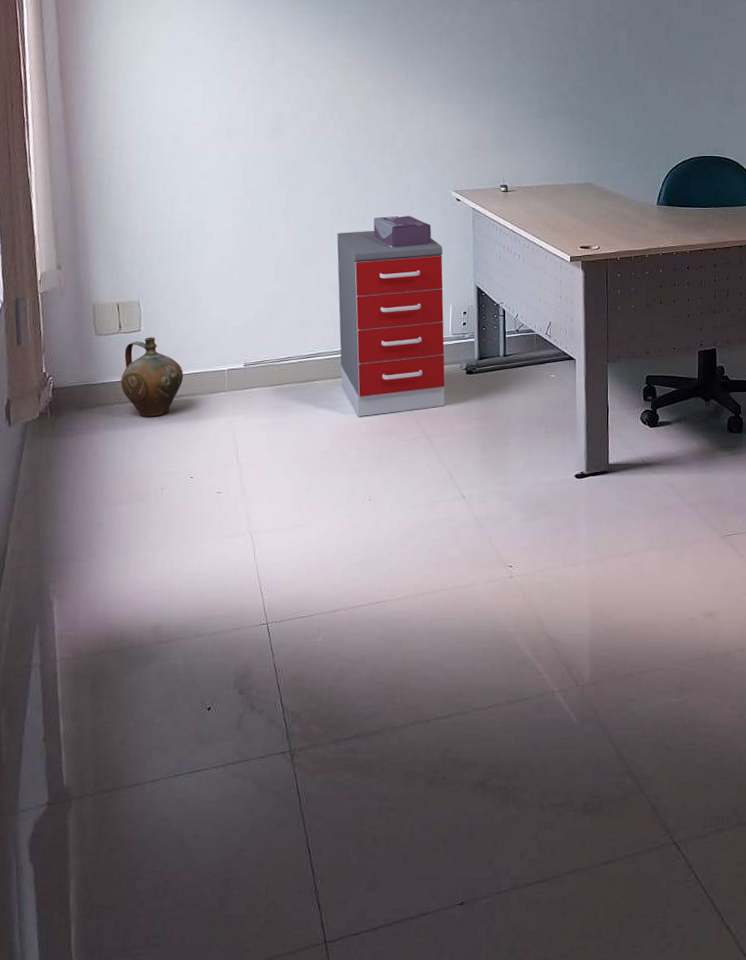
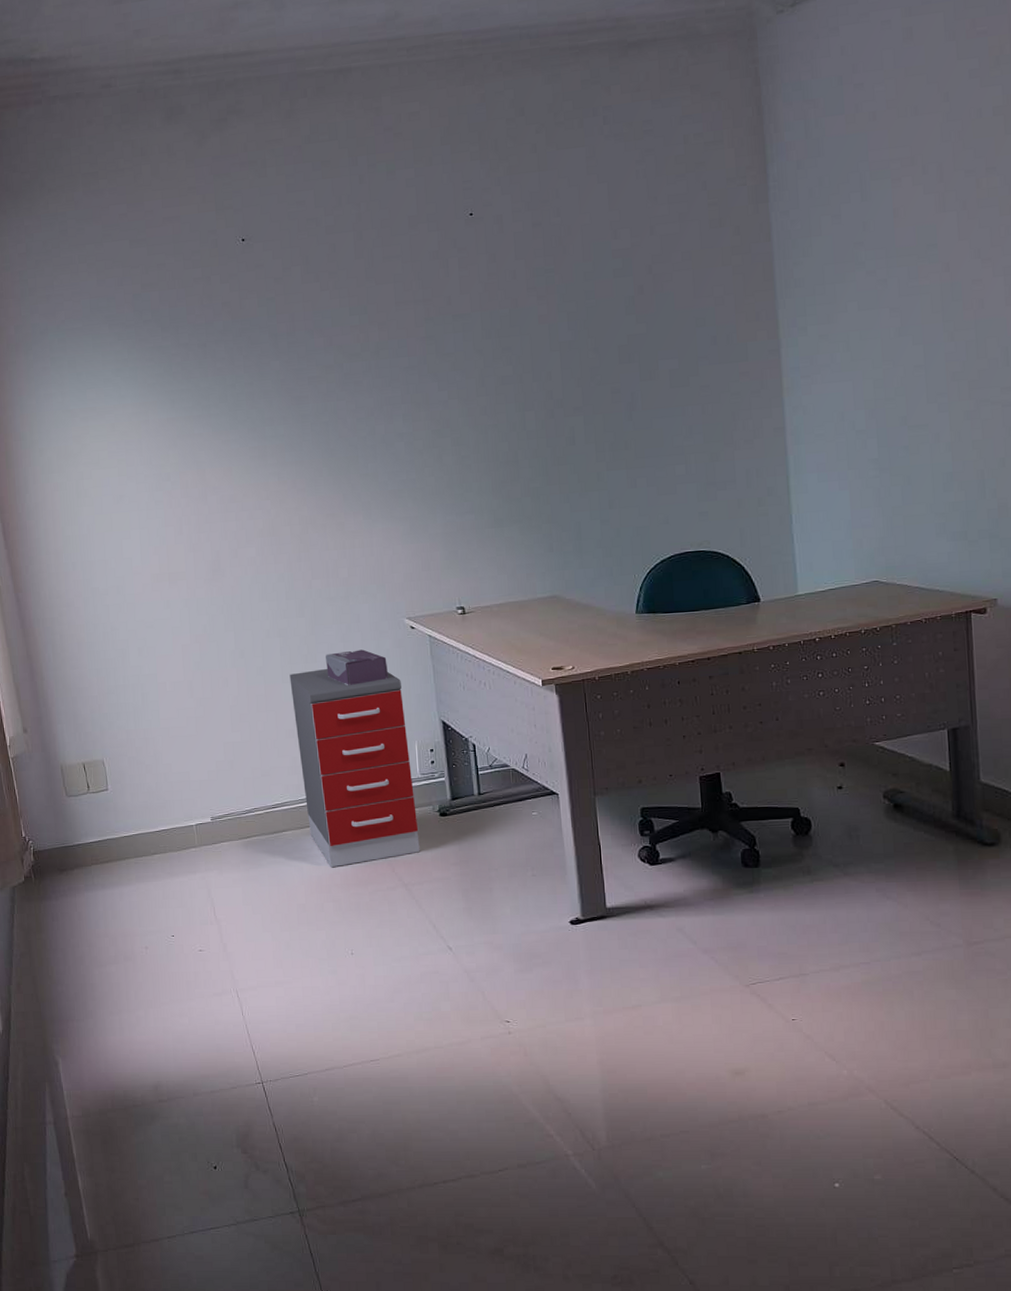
ceramic jug: present [121,337,183,417] -> none [95,795,154,876]

